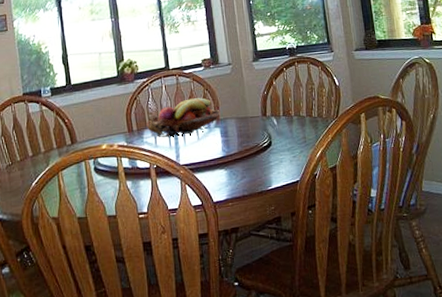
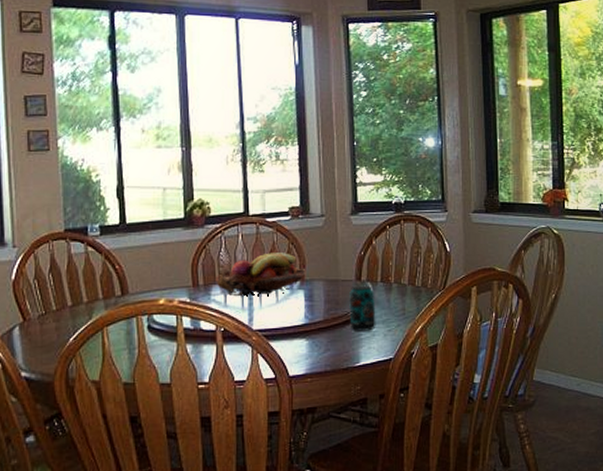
beverage can: none [258,119,283,160] -> present [349,285,376,331]

